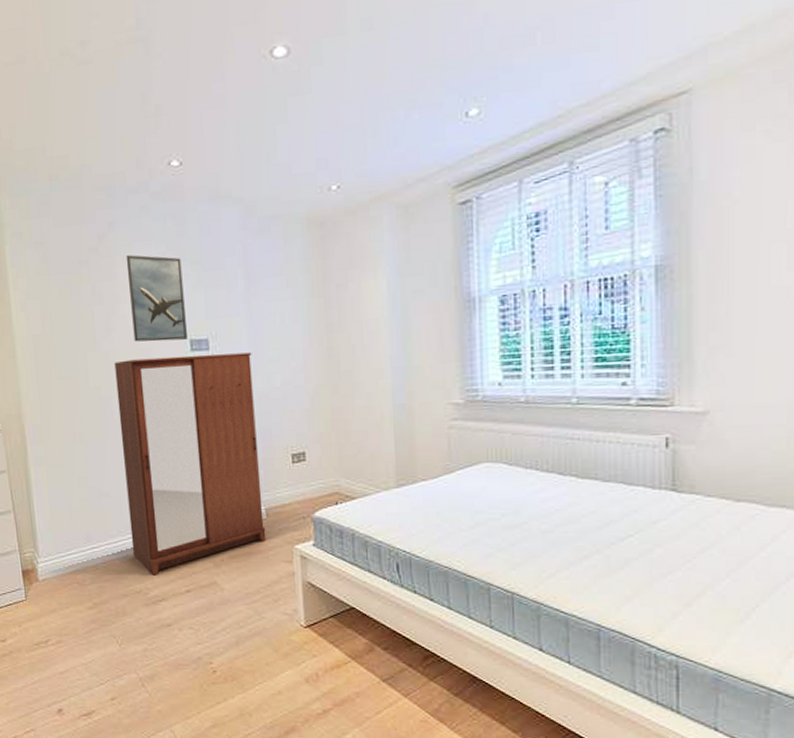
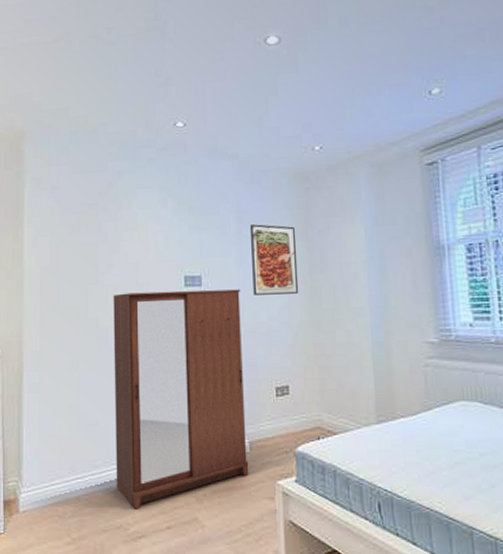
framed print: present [126,255,187,342] -> none [131,199,182,277]
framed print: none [259,279,315,359] -> present [249,224,299,295]

